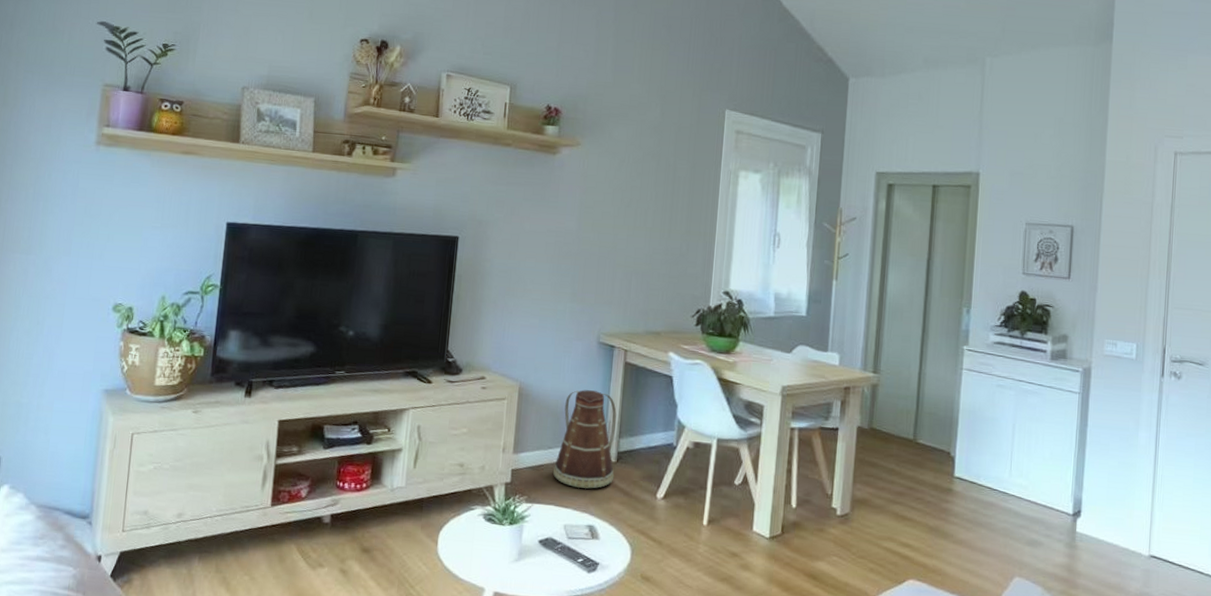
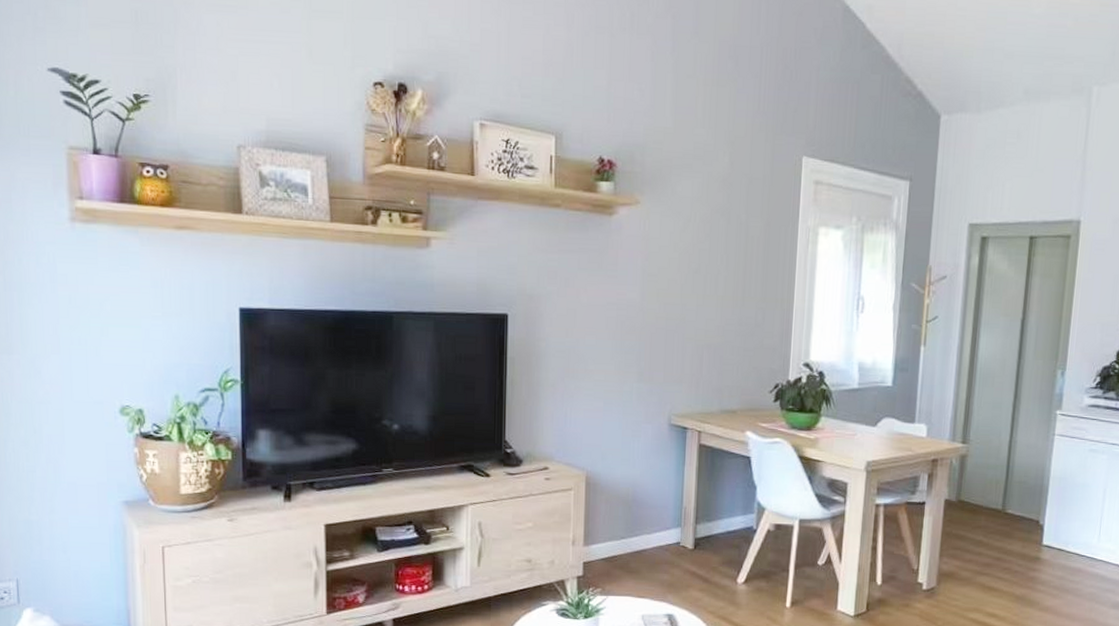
basket: present [552,390,617,489] -> none [627,475,693,578]

